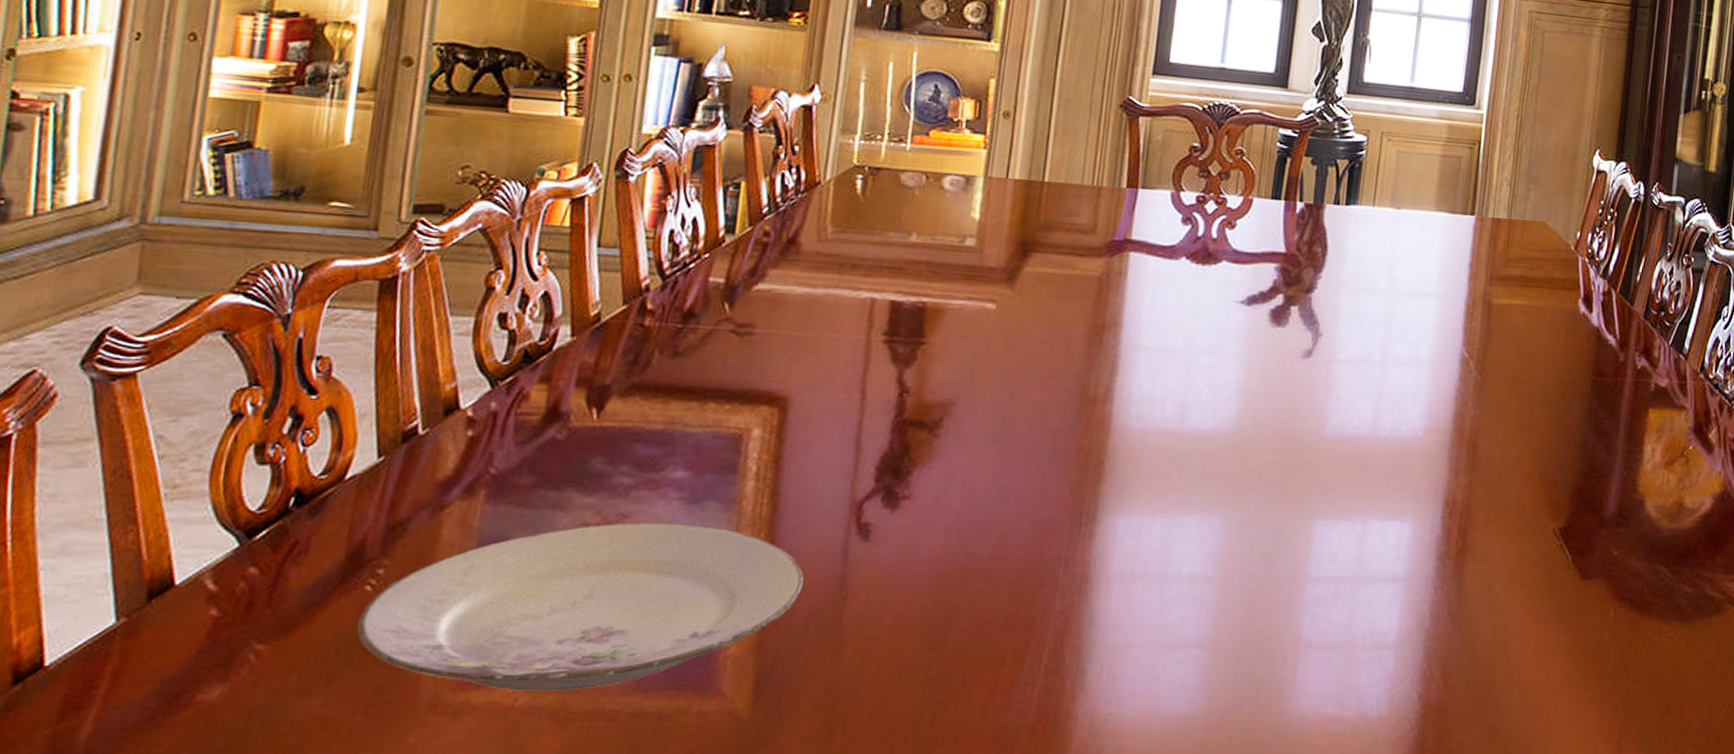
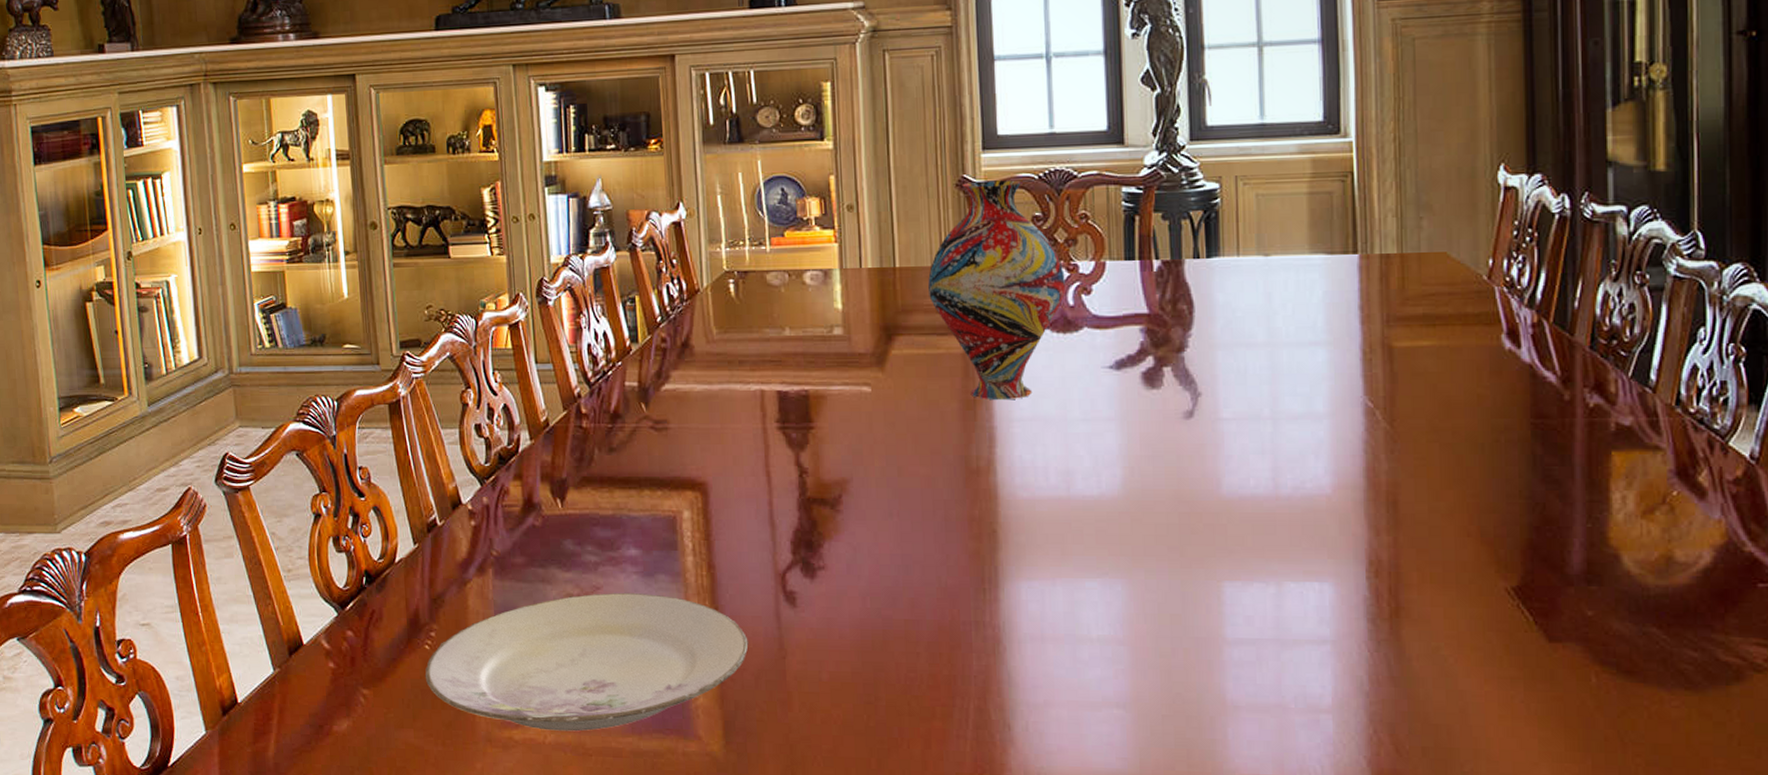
vase: none [1074,104,1213,328] -> present [928,180,1065,401]

